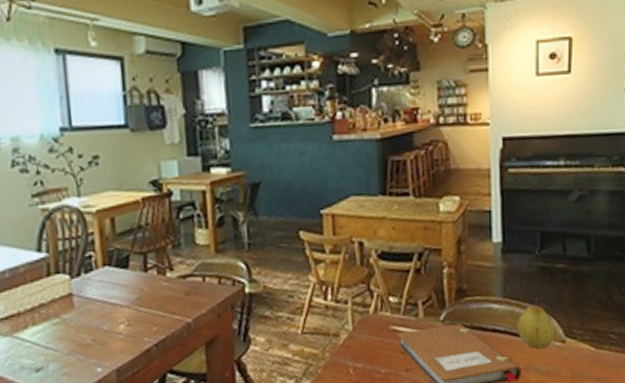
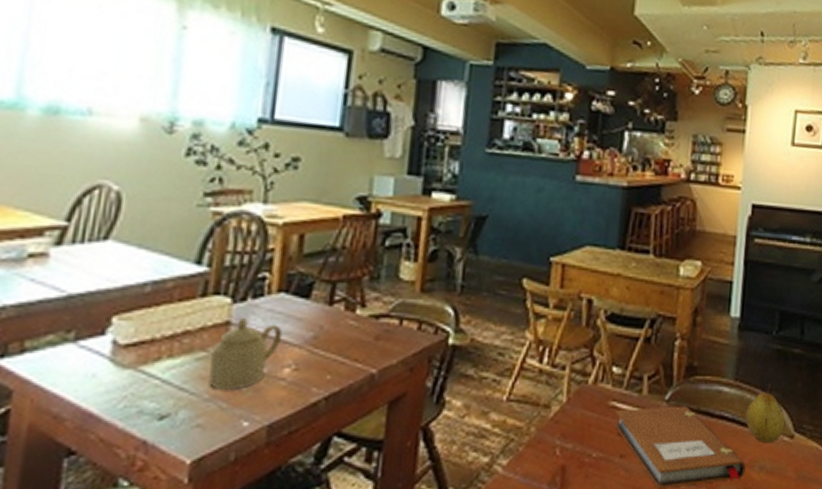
sugar bowl: none [63,288,114,346] -> present [208,317,283,391]

